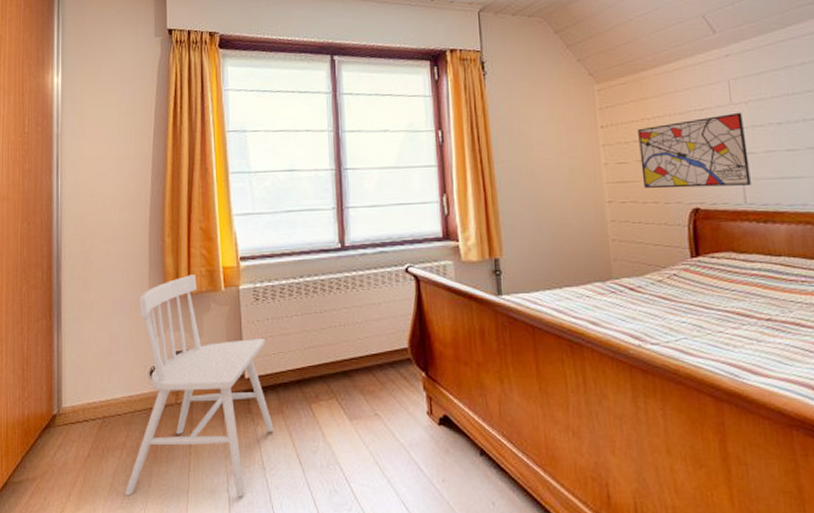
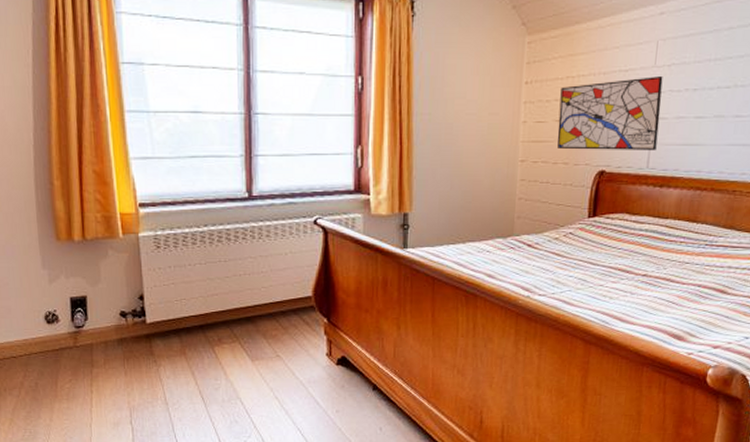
chair: present [125,275,275,497] -> none [26,220,177,430]

